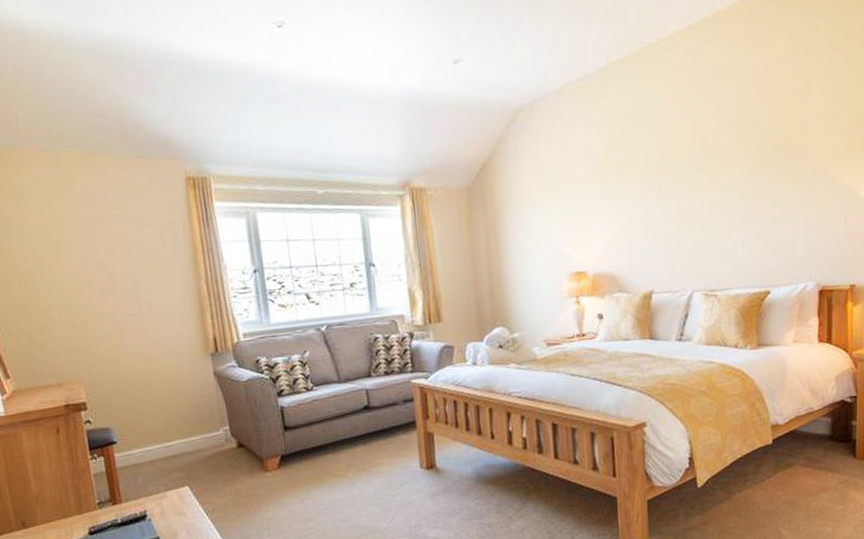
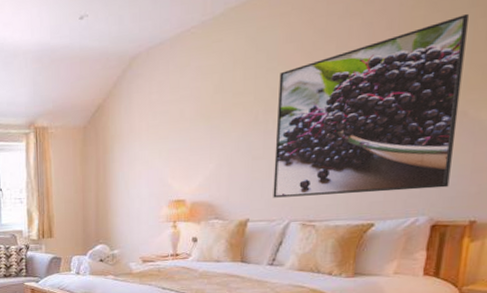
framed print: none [667,81,829,267] -> present [273,13,469,198]

